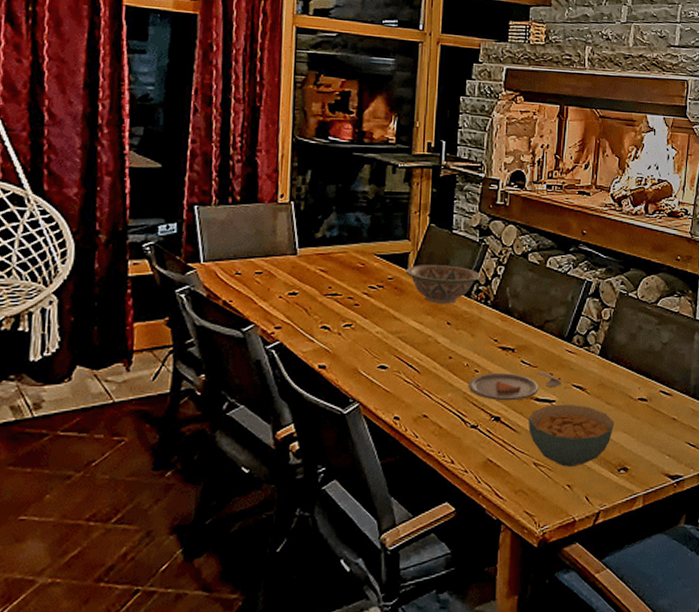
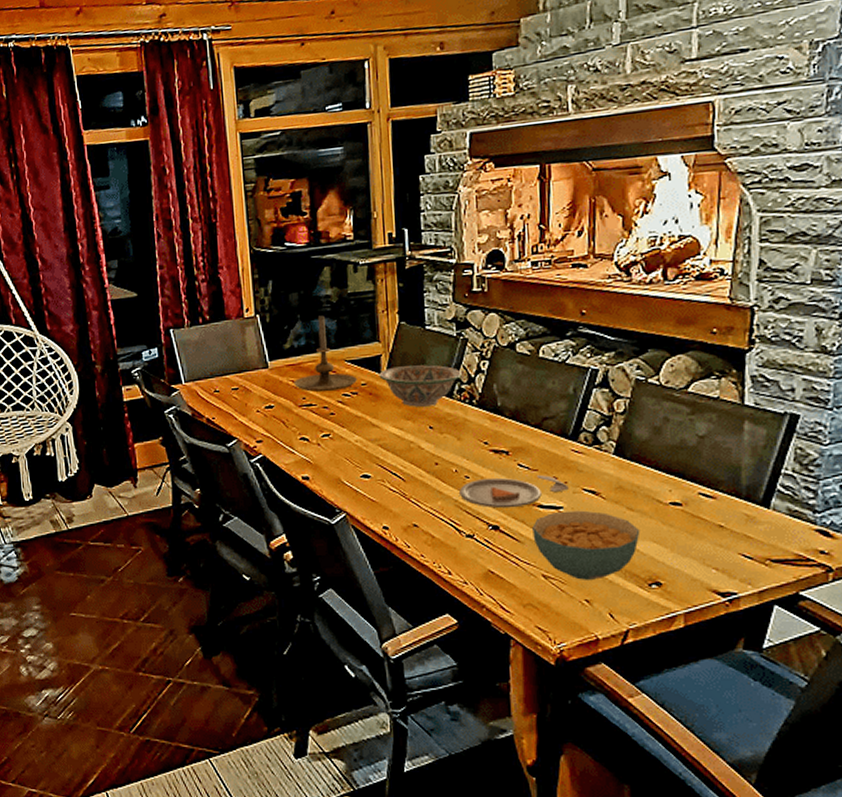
candle holder: none [321,209,384,282] -> present [294,315,357,392]

